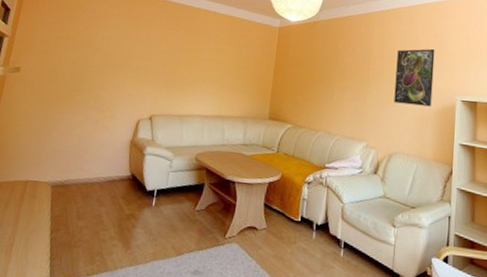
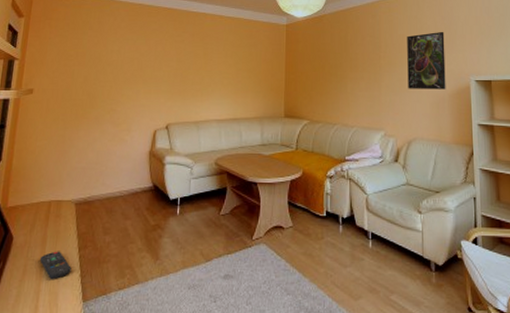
remote control: none [10,231,42,259] -> present [39,251,72,279]

